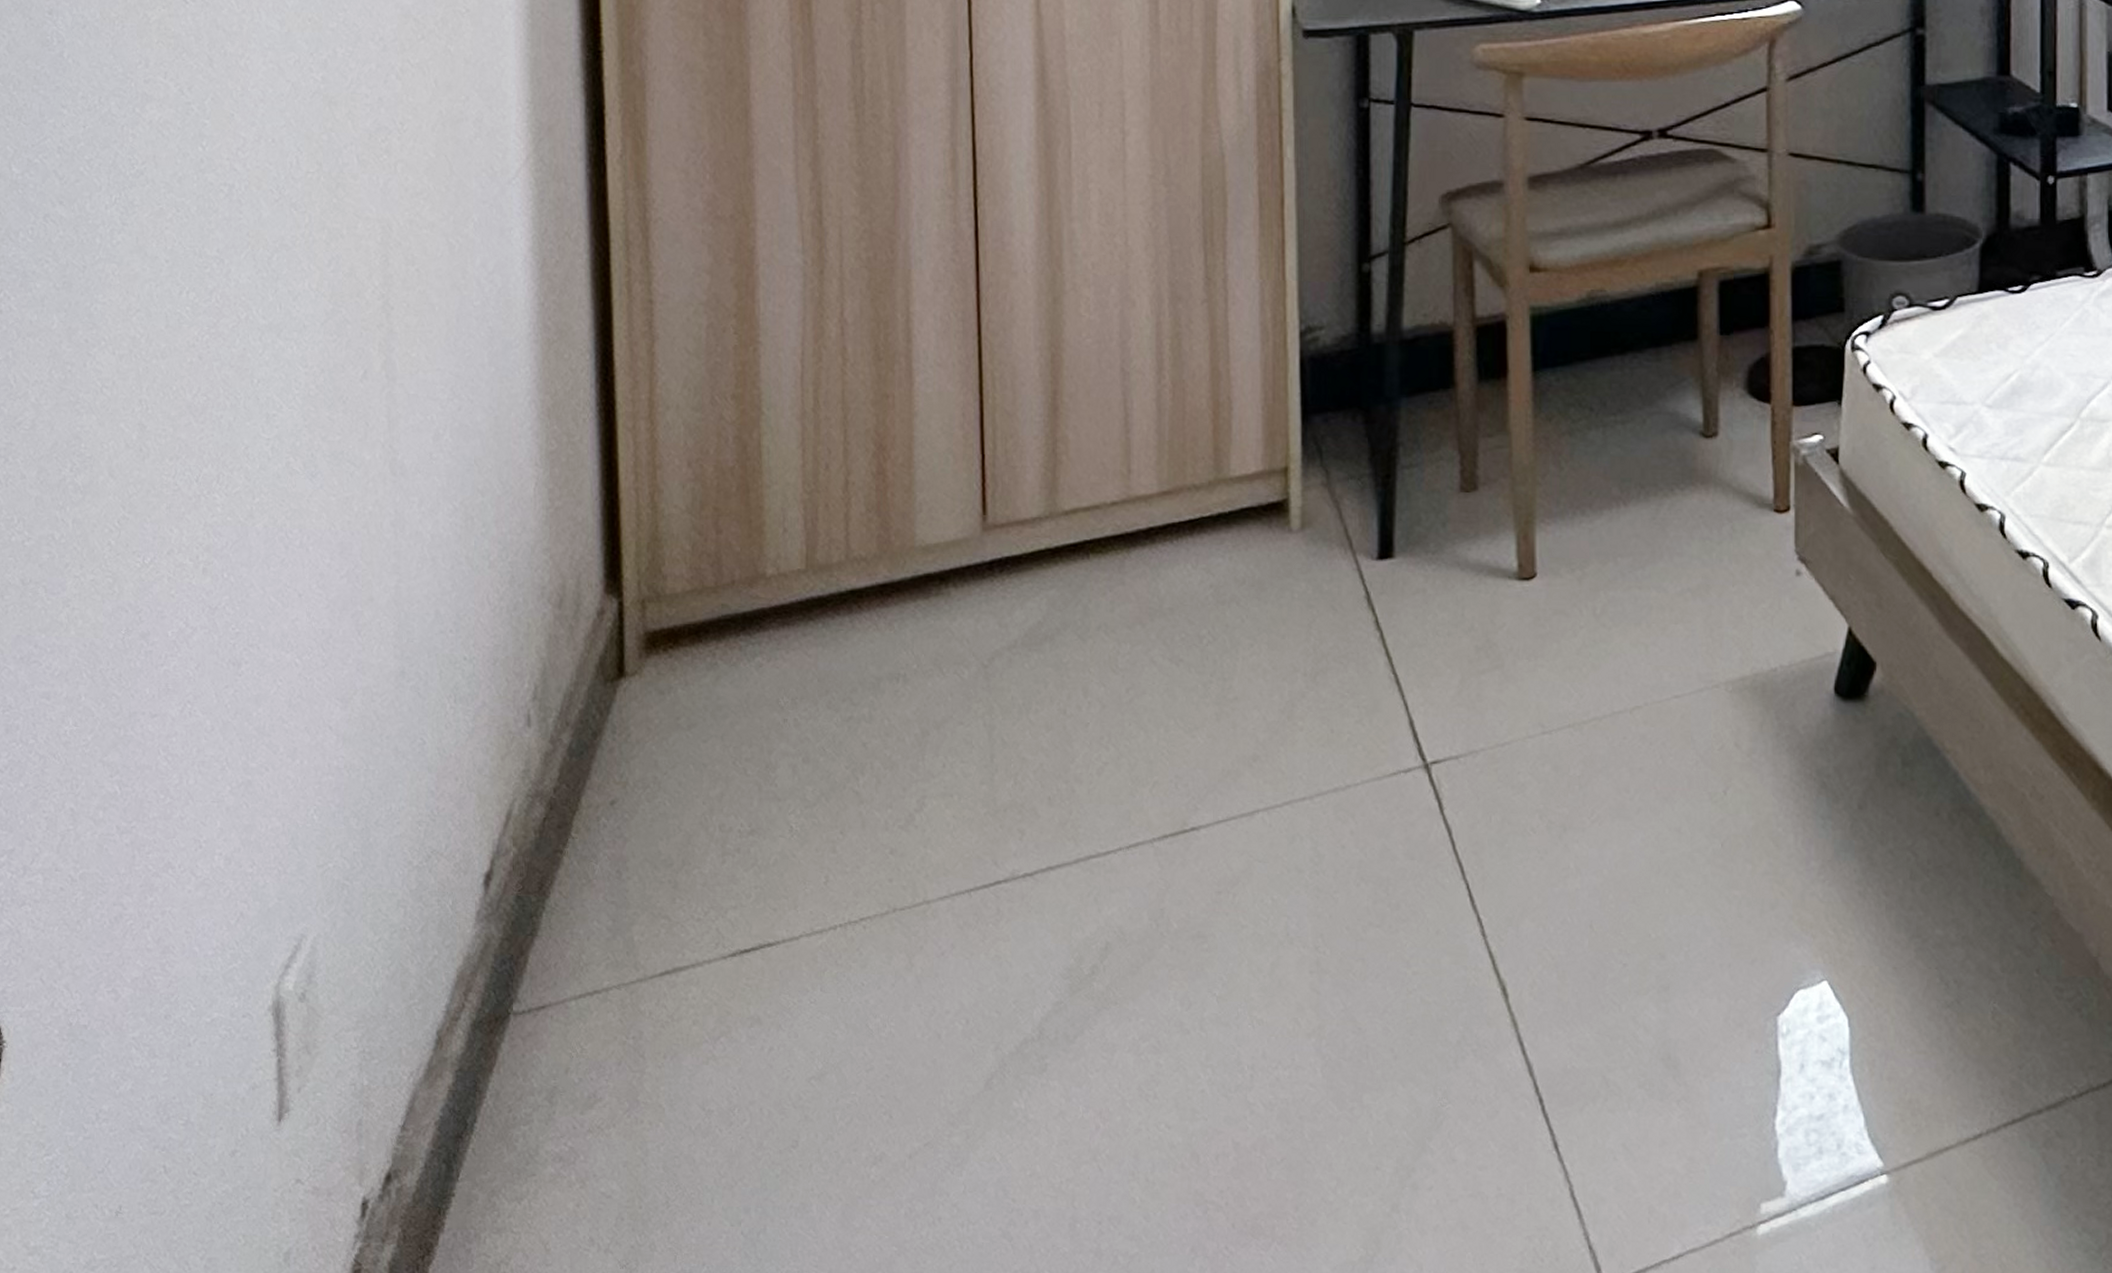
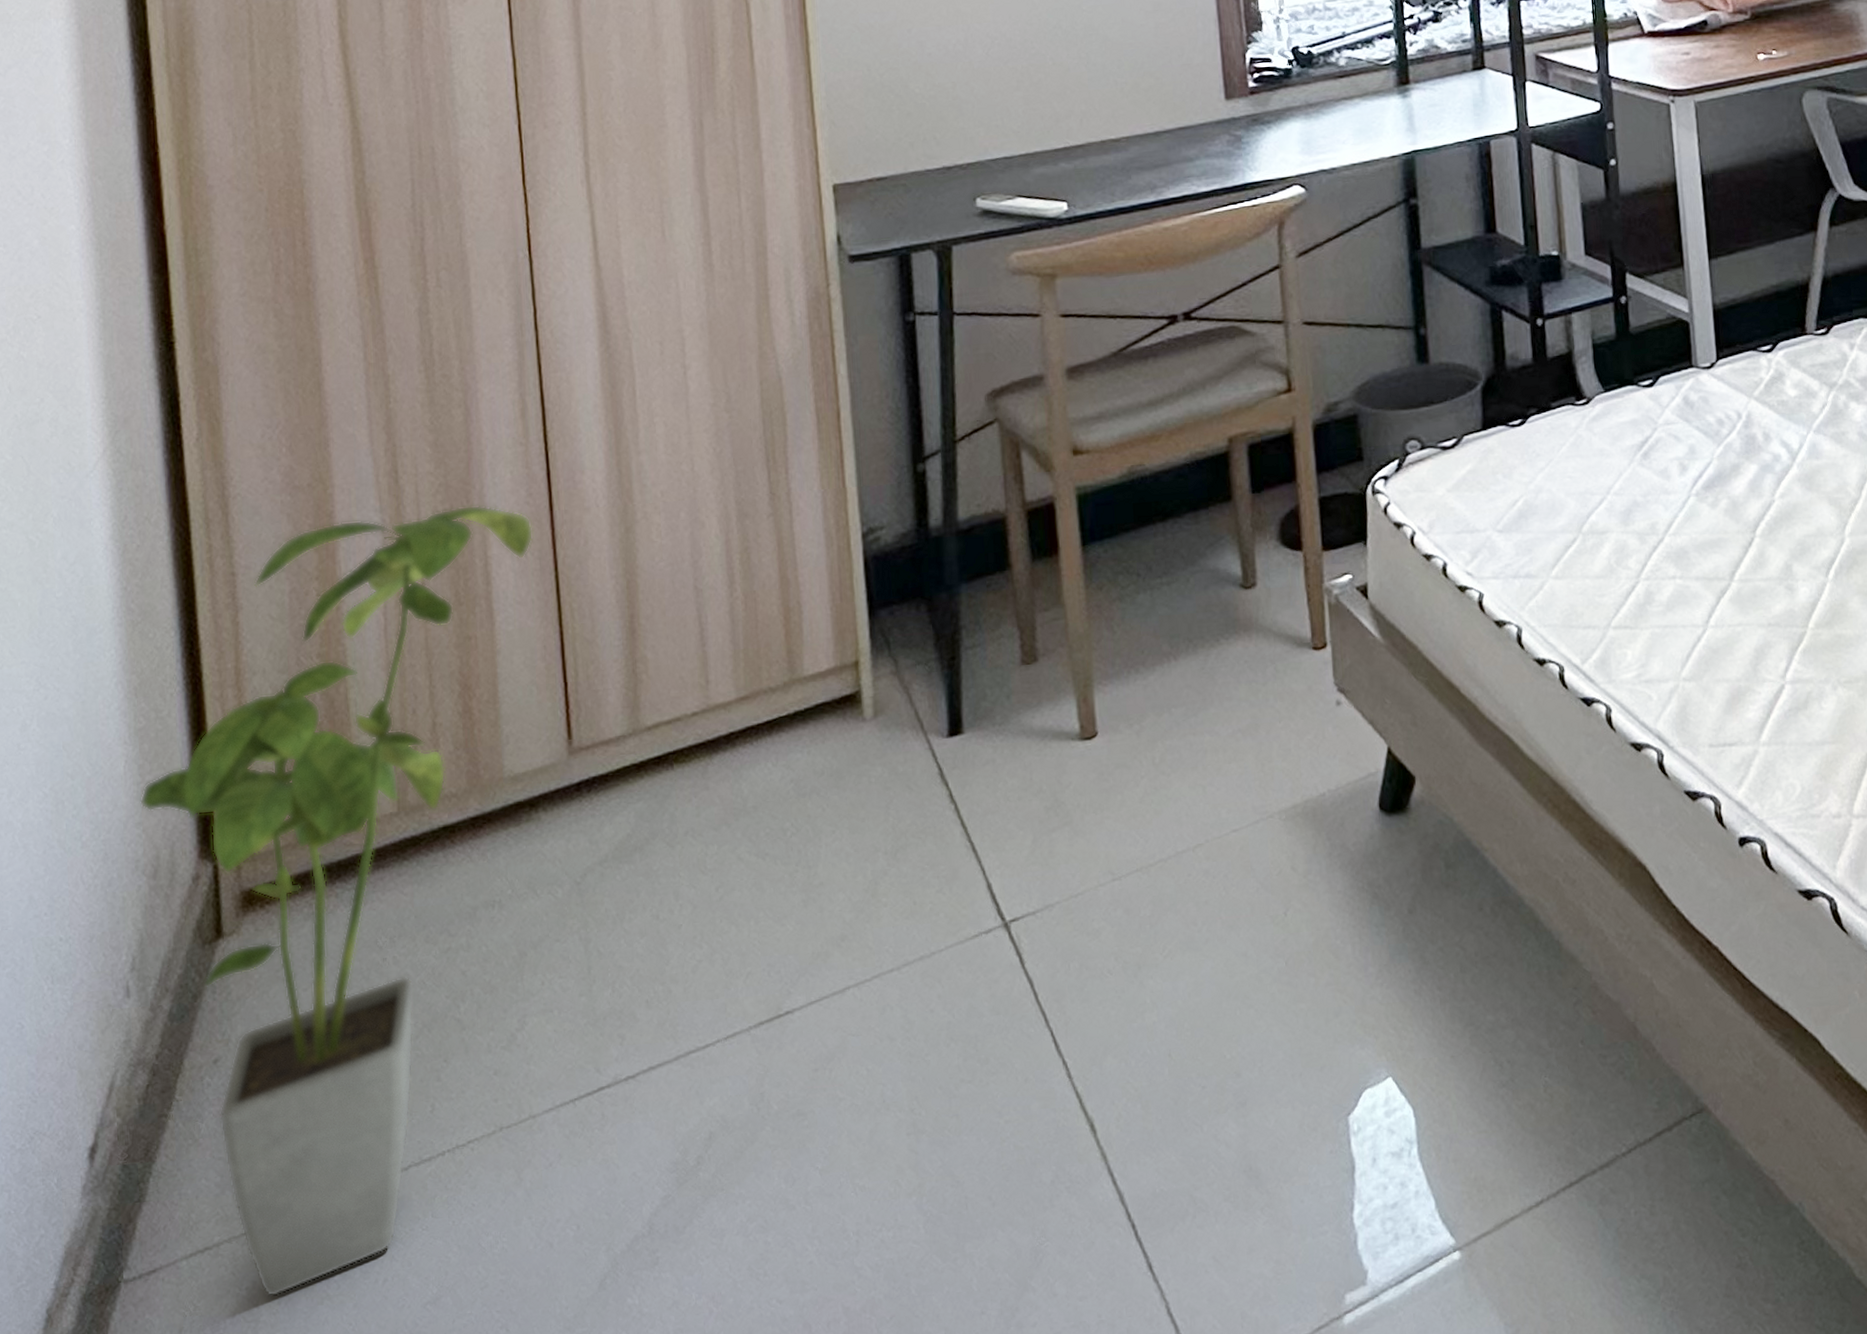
house plant: none [549,256,958,1050] -> present [140,504,534,1298]

